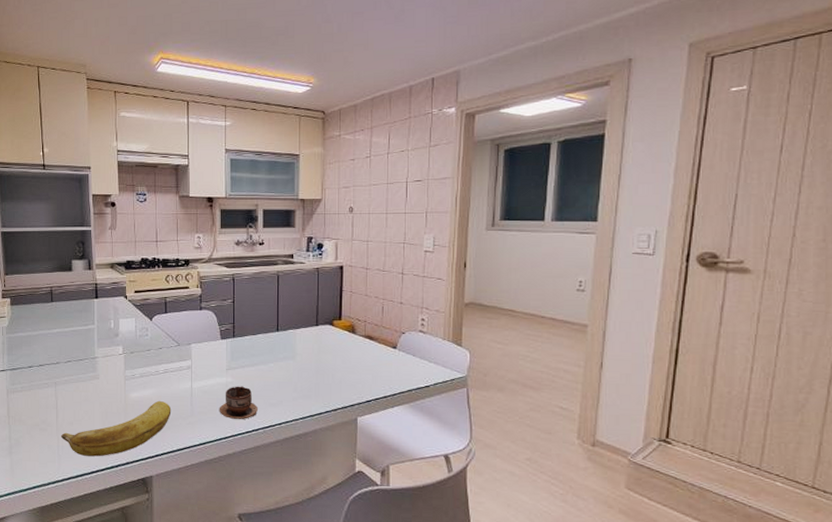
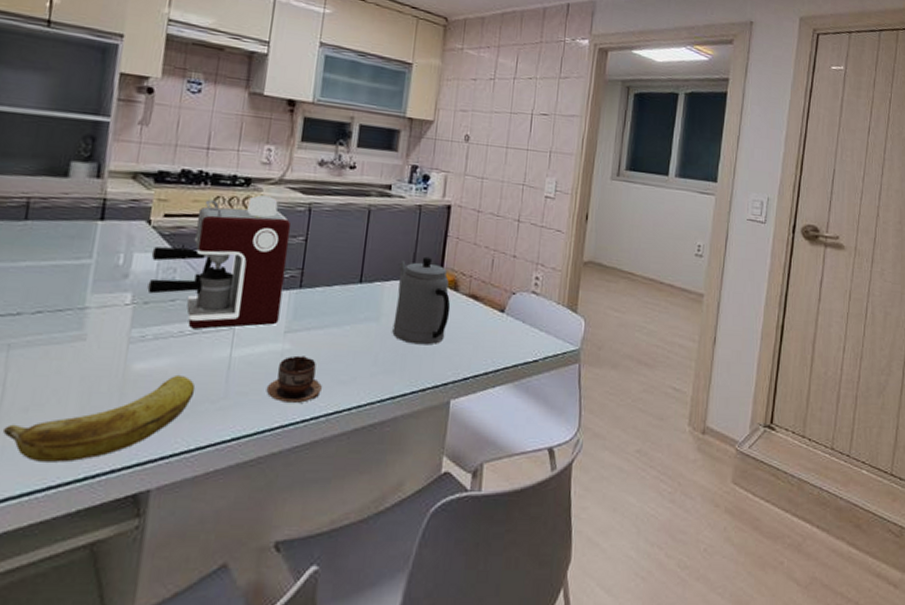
coffee maker: none [130,272,222,369] -> present [147,195,291,330]
teapot: none [305,308,351,376] -> present [392,256,451,345]

